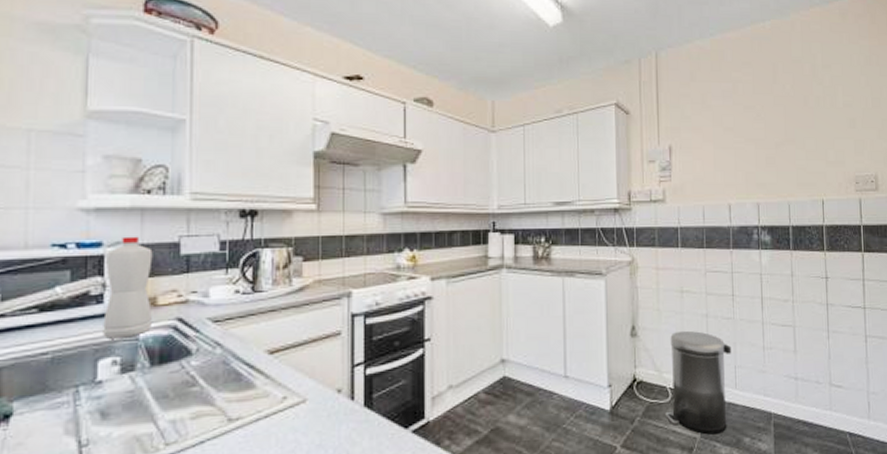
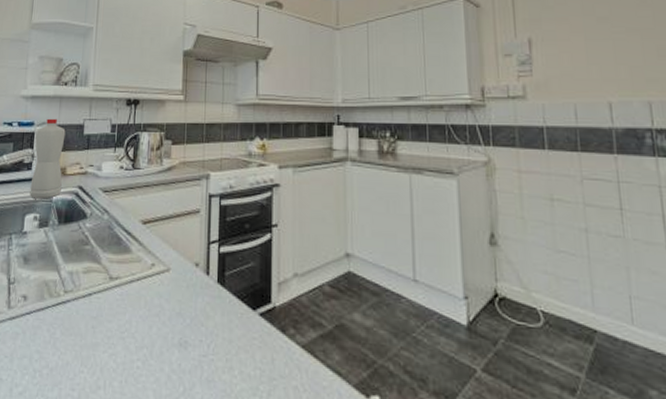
pedal bin: present [665,330,732,435] -> none [537,245,624,378]

